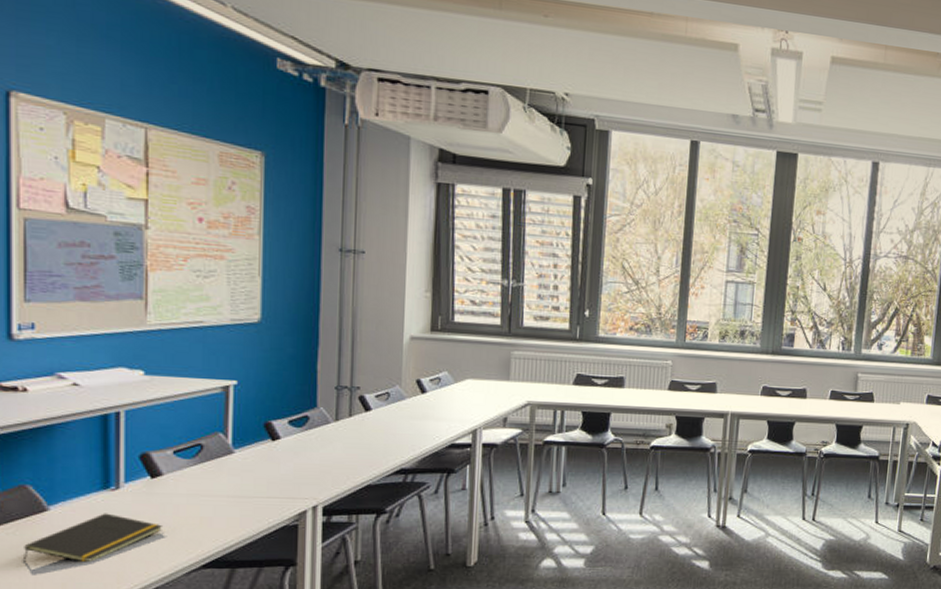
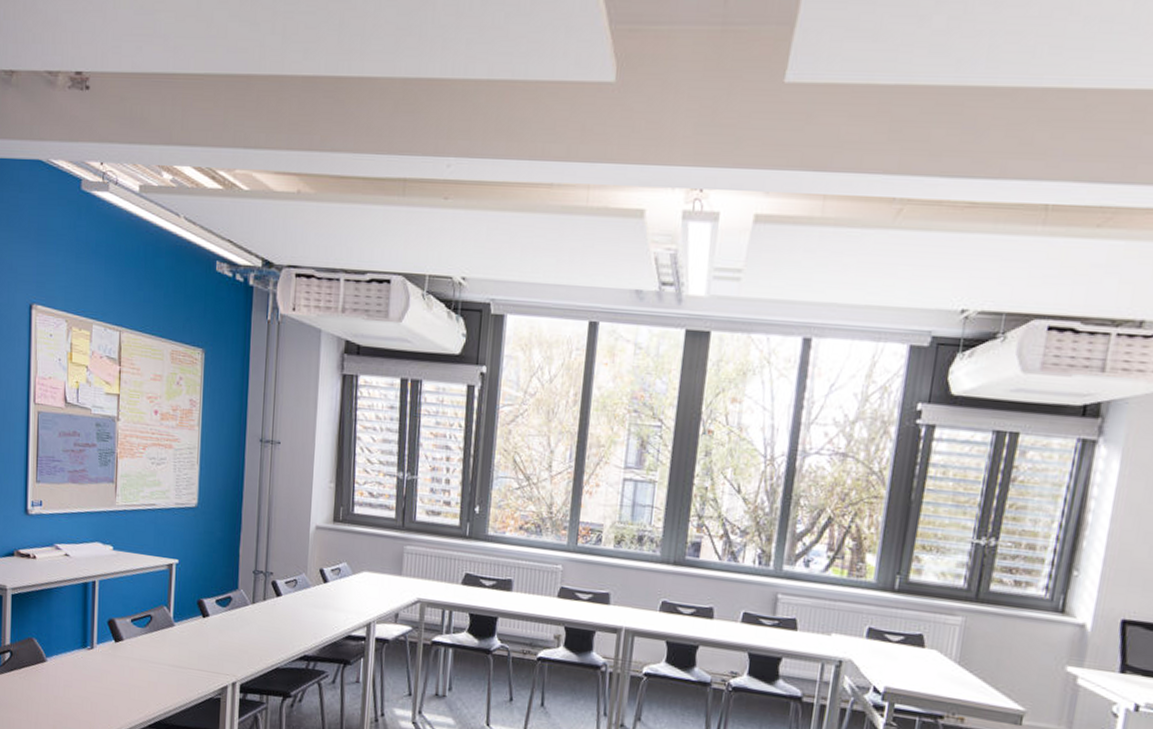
notepad: present [22,513,162,562] -> none [29,668,122,710]

